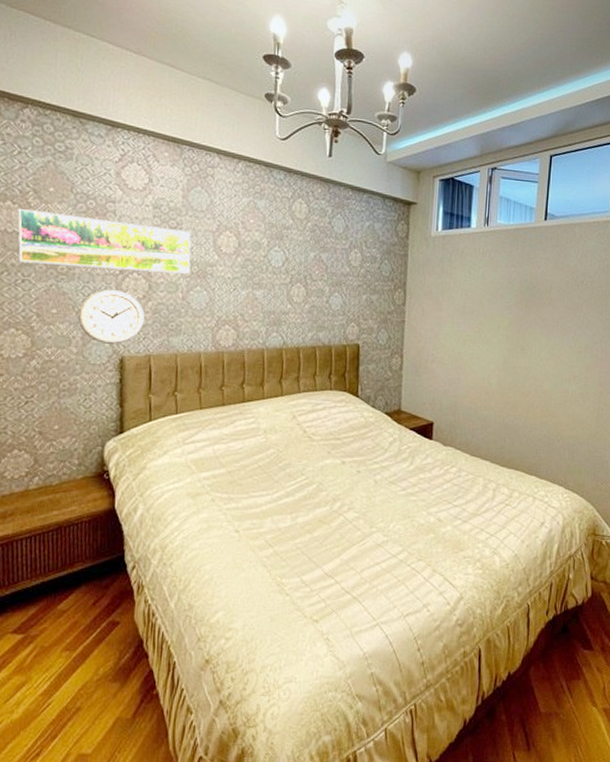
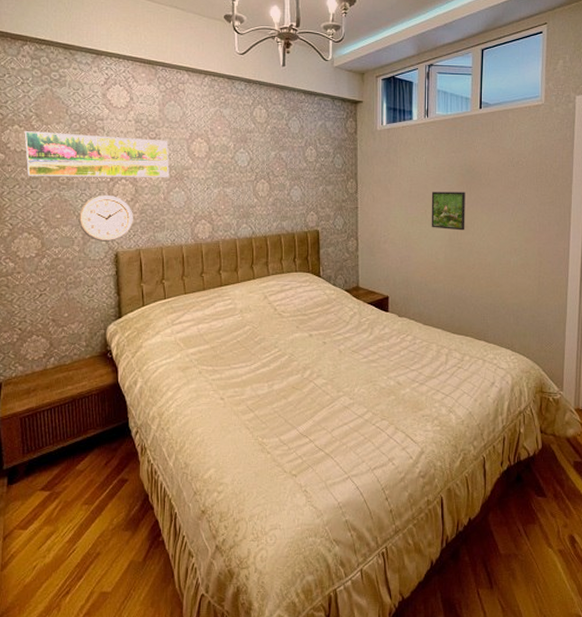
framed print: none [485,308,524,354] -> present [431,191,465,231]

